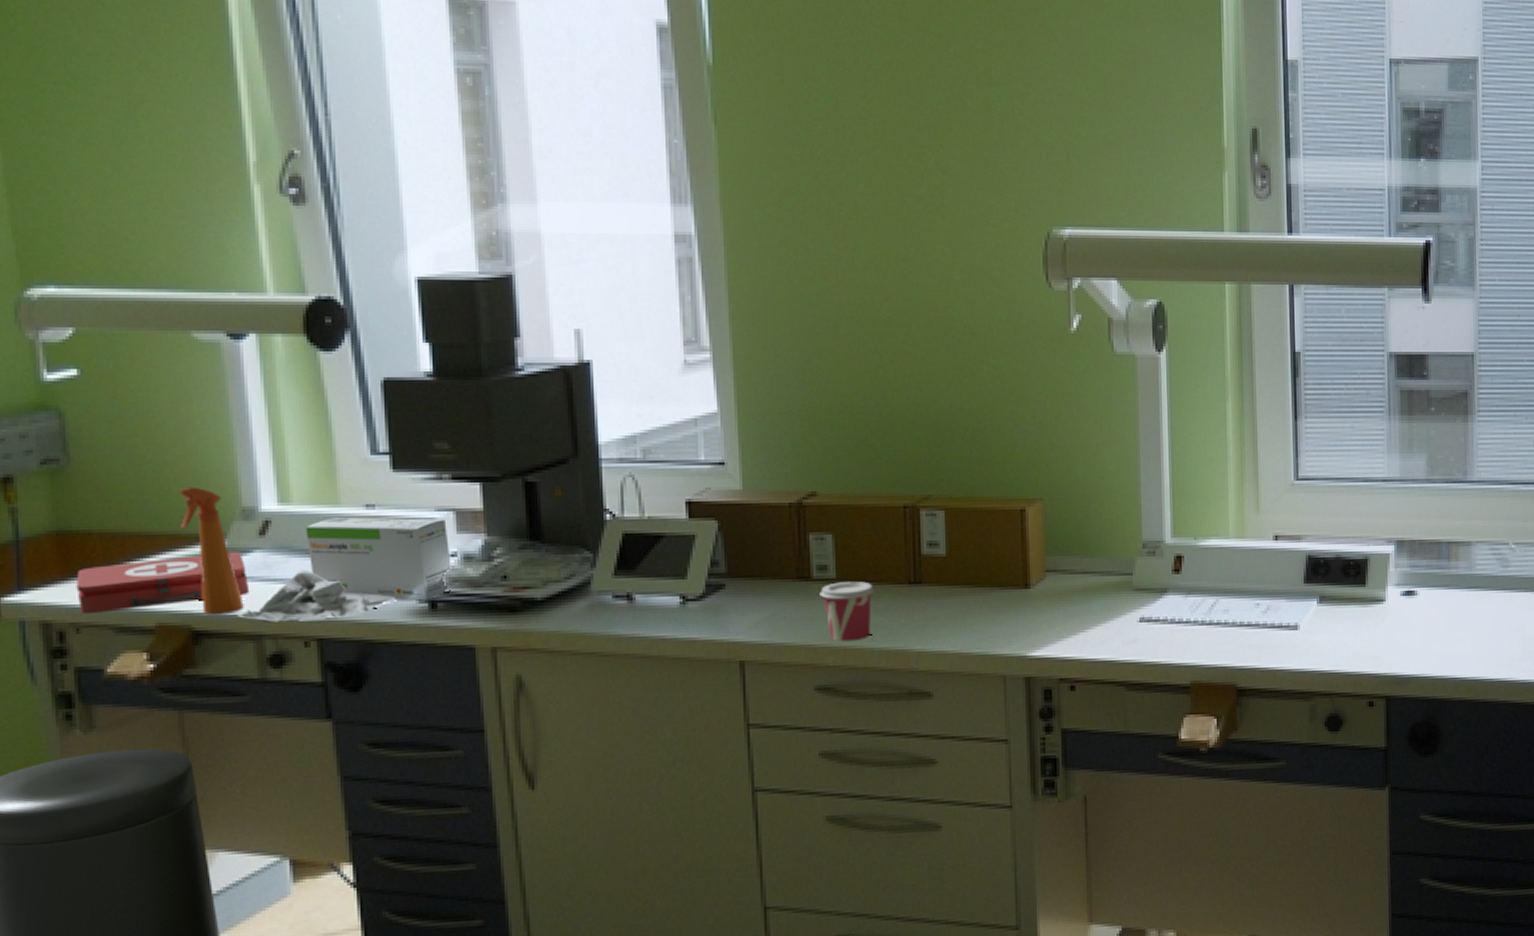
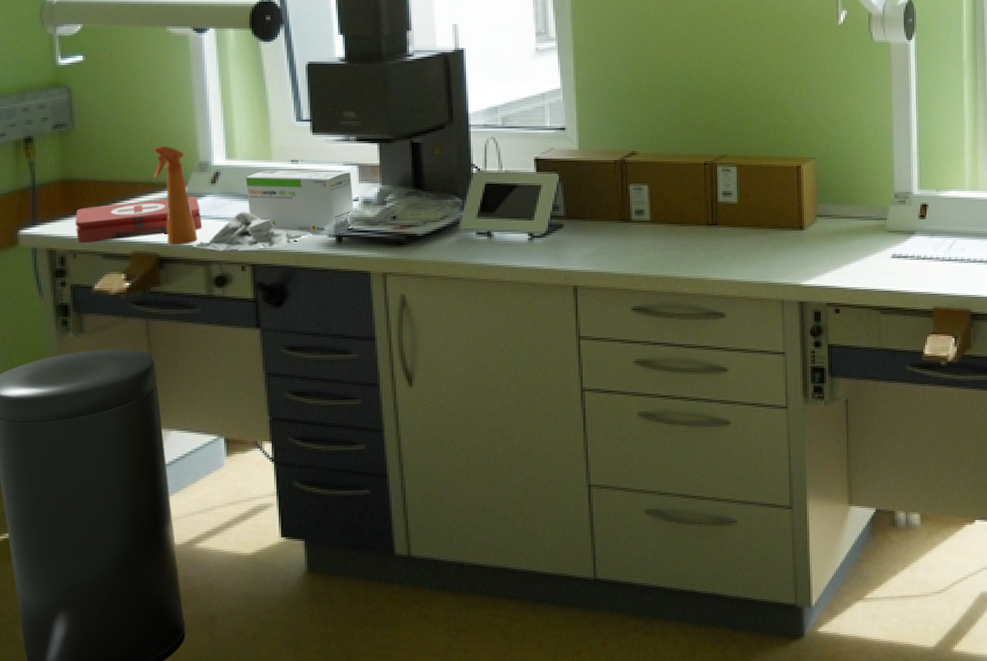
cup: present [819,581,875,642] -> none [637,223,681,272]

